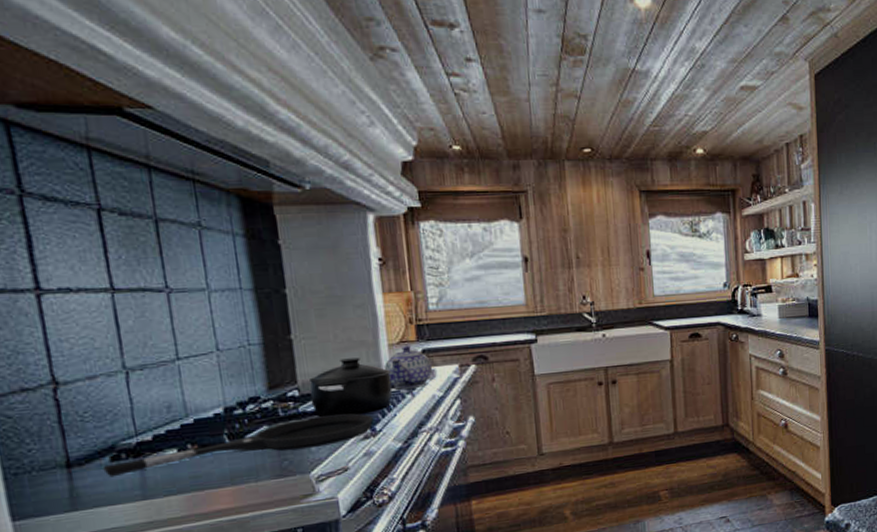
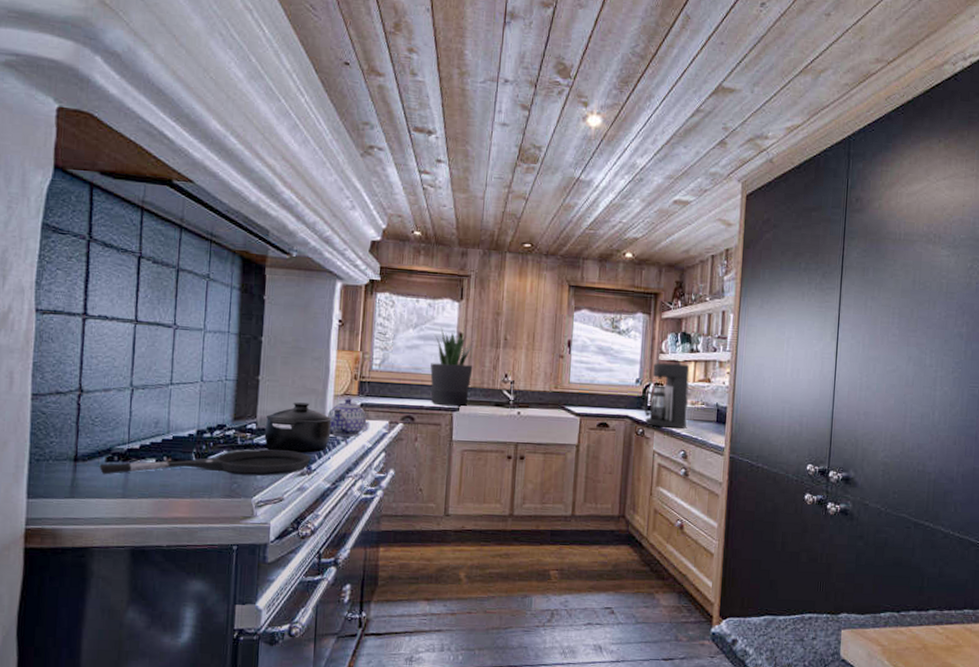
planter: none [497,253,546,340] -> present [430,327,473,407]
coffee maker: none [734,261,780,330] -> present [644,362,690,428]

